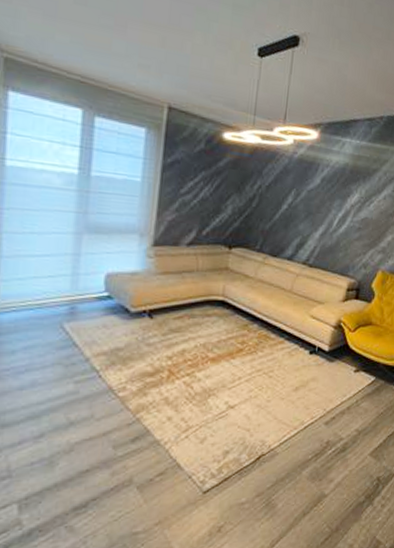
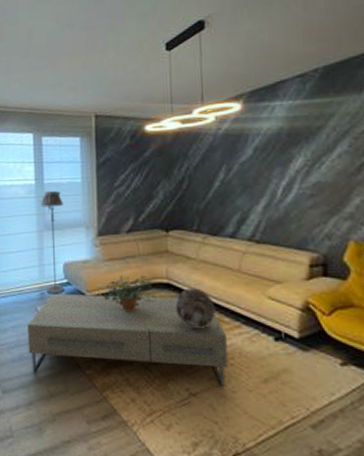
coffee table: none [44,309,270,398] -> present [27,294,228,386]
floor lamp: none [79,185,115,309] -> present [40,190,65,294]
potted plant: none [150,291,210,330] -> present [103,276,157,313]
decorative sphere: none [226,306,265,346] -> present [175,288,216,329]

